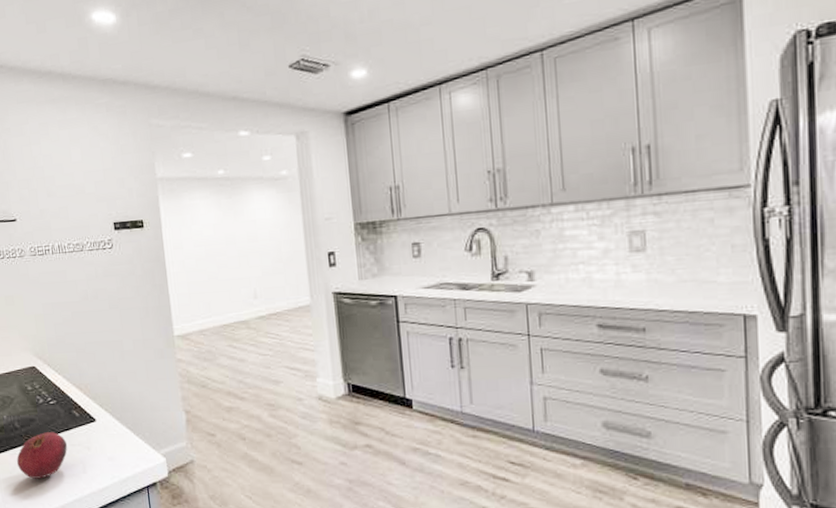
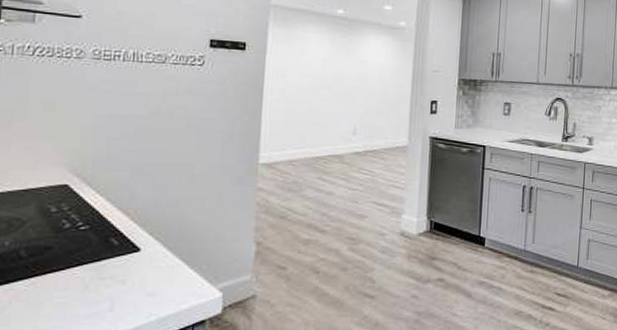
fruit: present [17,432,68,479] -> none [12,263,94,320]

